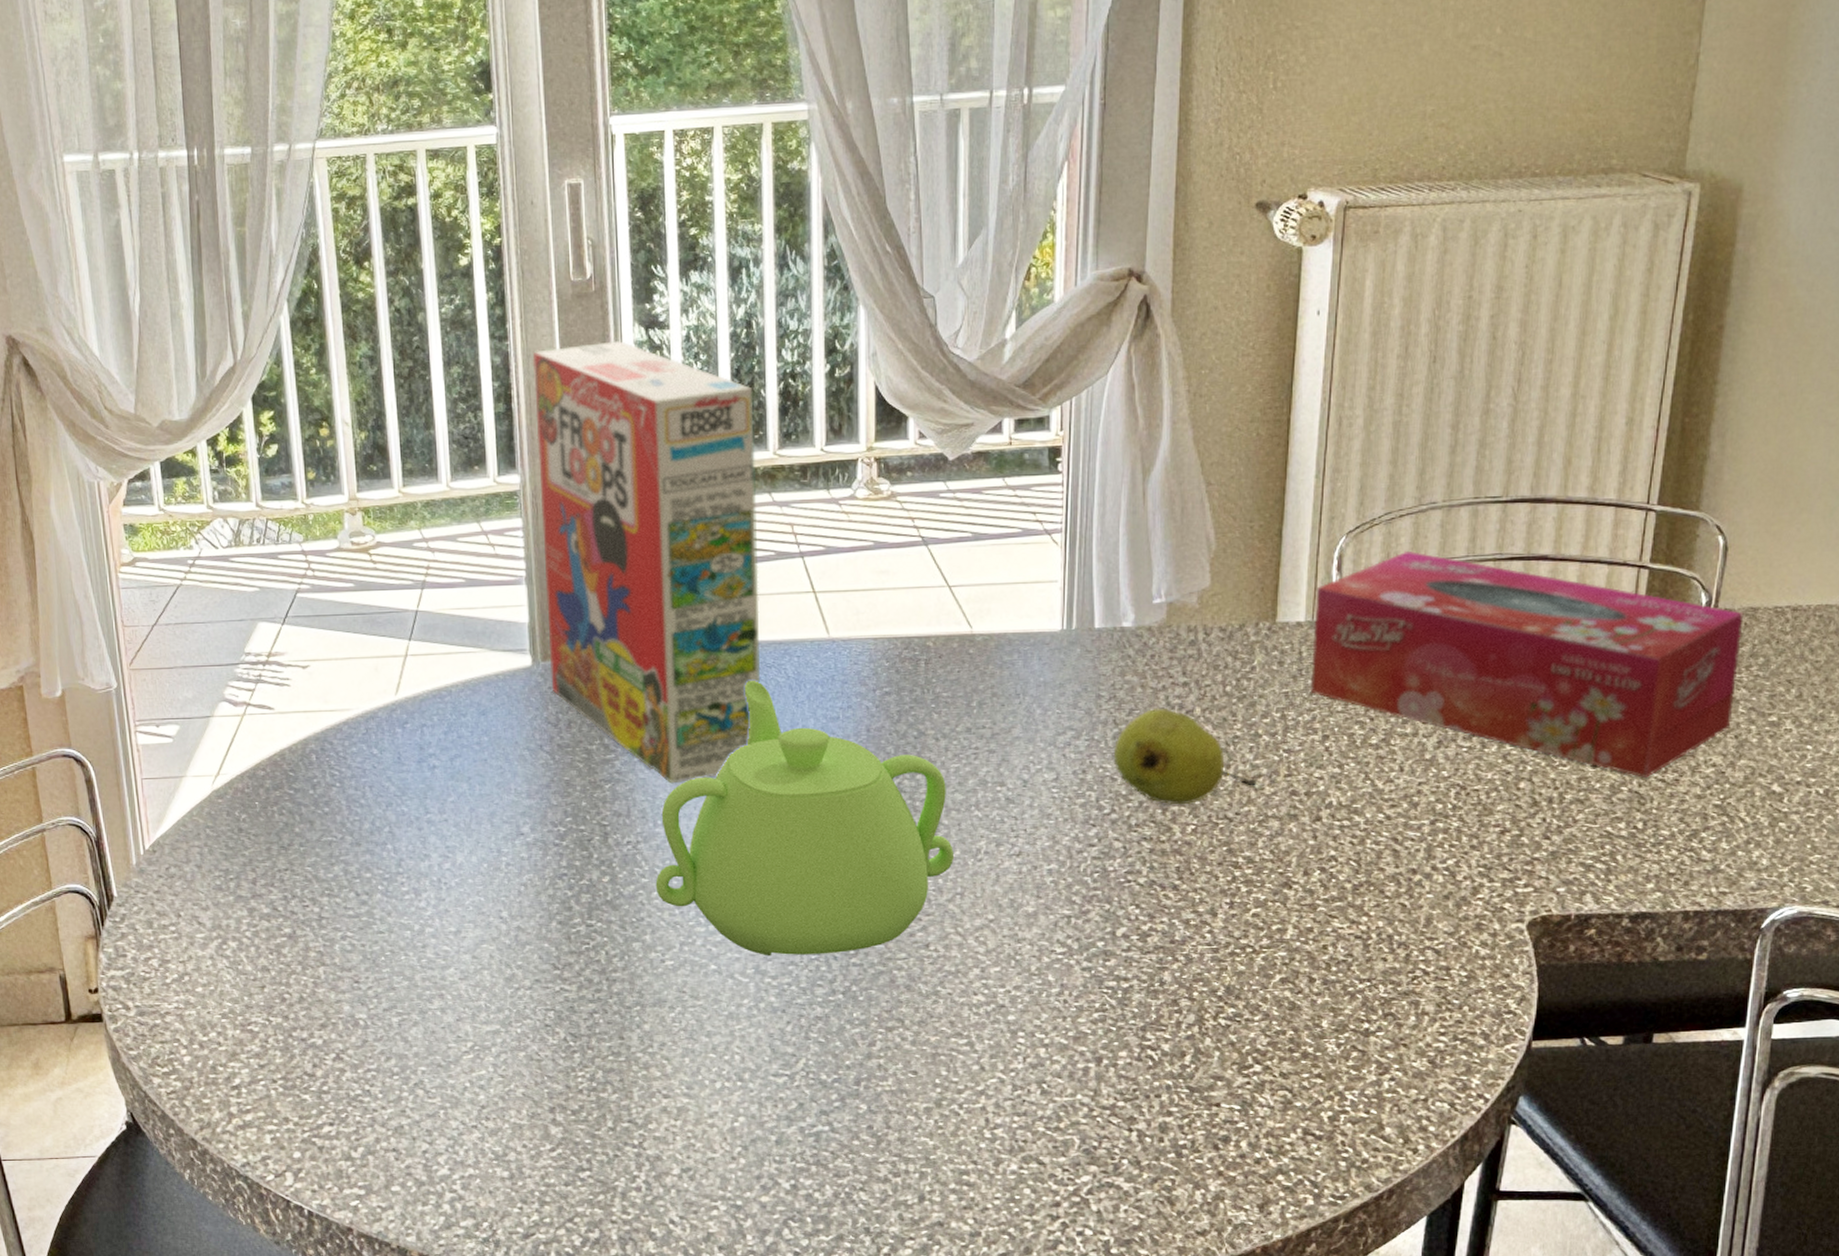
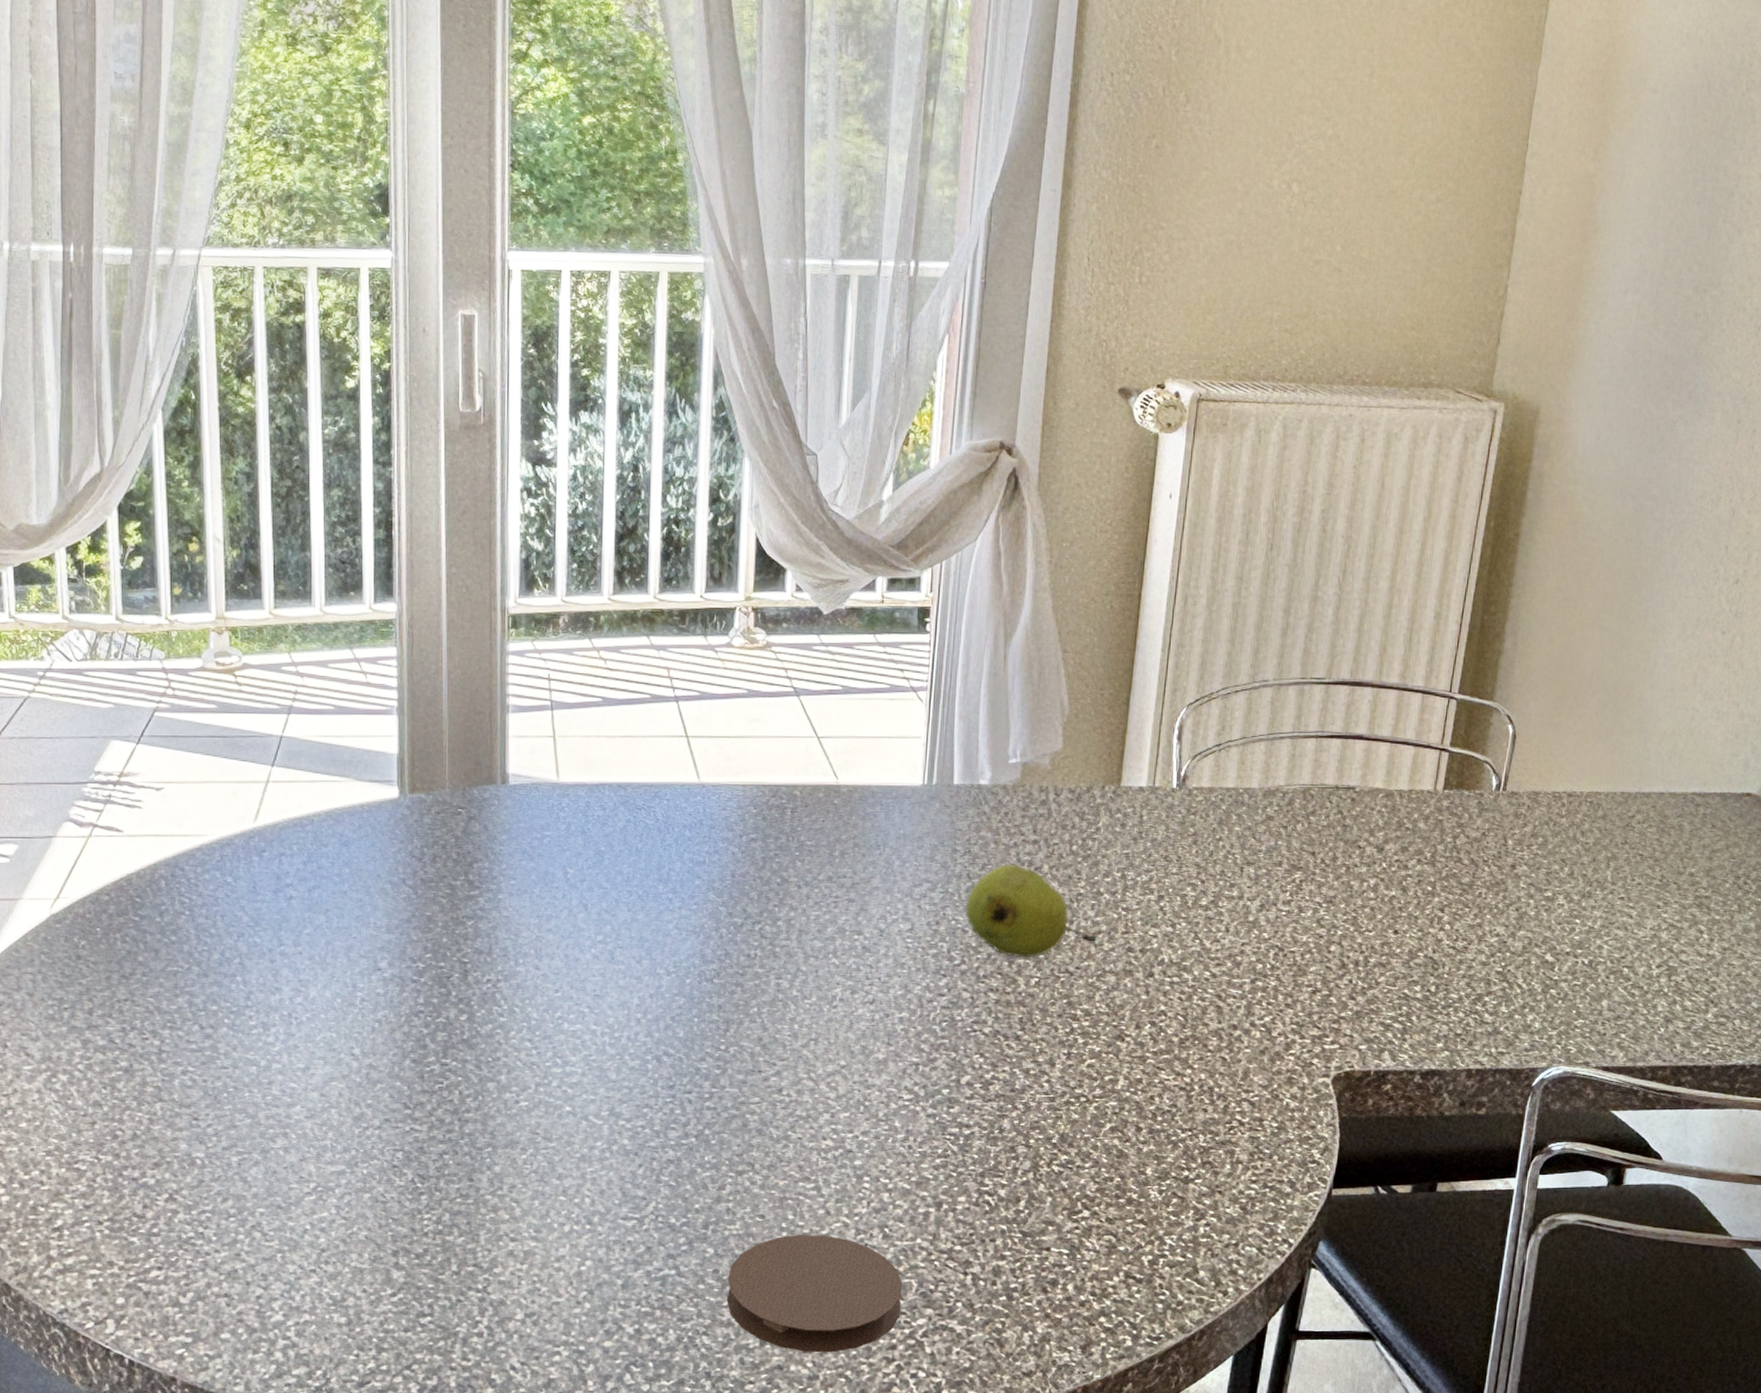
cereal box: present [532,340,760,784] -> none [416,474,637,923]
teapot: present [655,681,953,957] -> none [513,822,810,1099]
coaster: none [882,1091,1063,1210] -> present [726,1235,902,1353]
tissue box: present [1310,550,1744,778] -> none [1148,724,1528,945]

